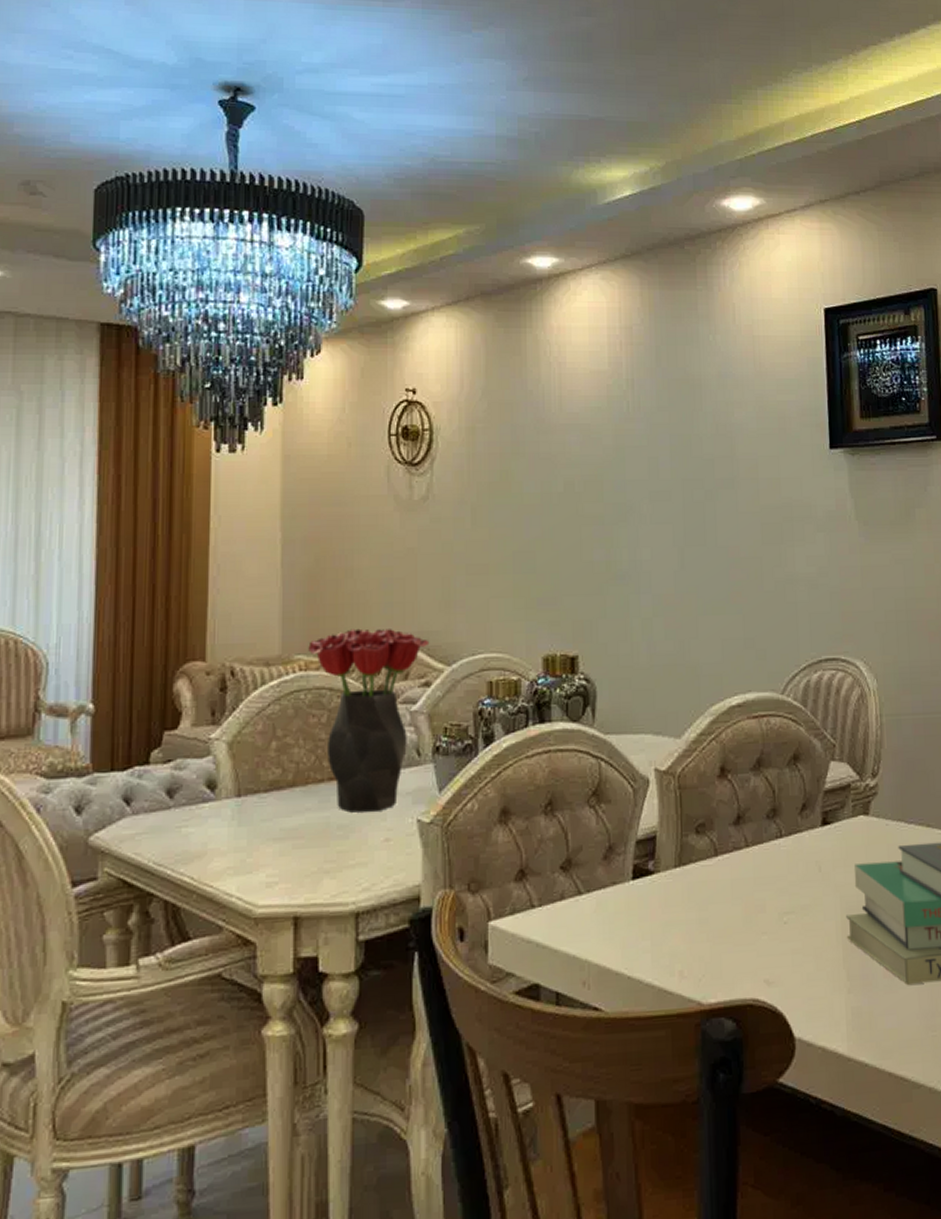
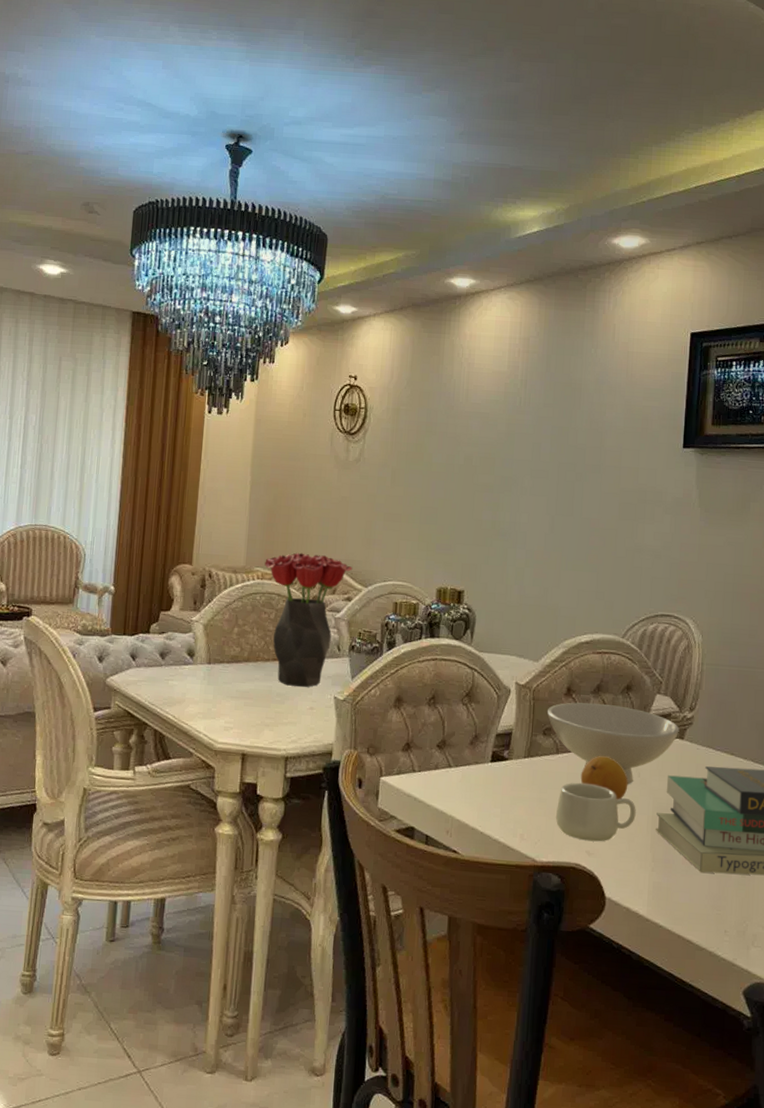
bowl: none [697,782,863,884] -> present [547,702,680,785]
mug: none [721,889,821,967] -> present [555,782,636,842]
fruit: none [748,851,808,907] -> present [580,756,628,800]

